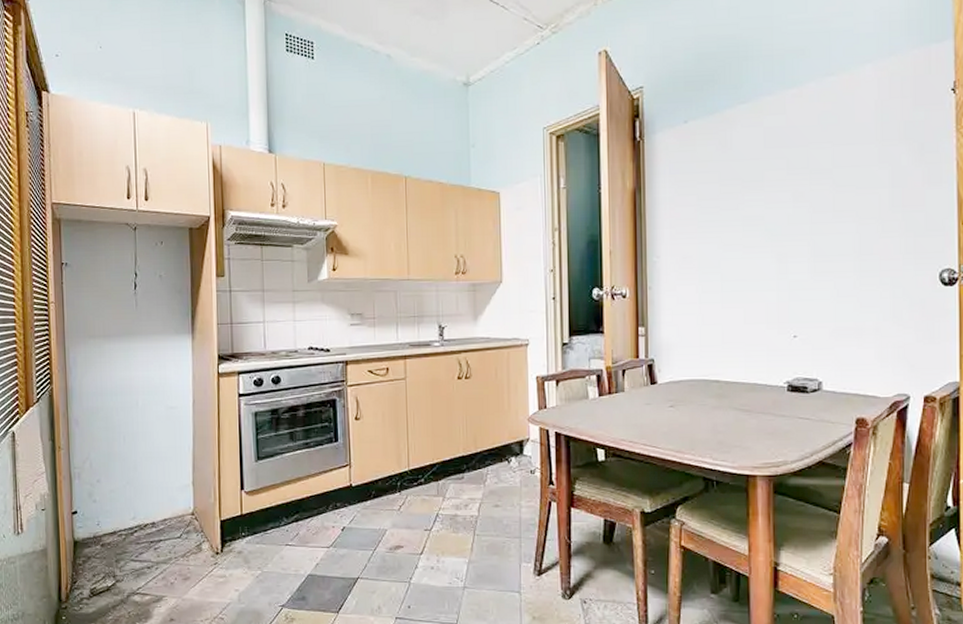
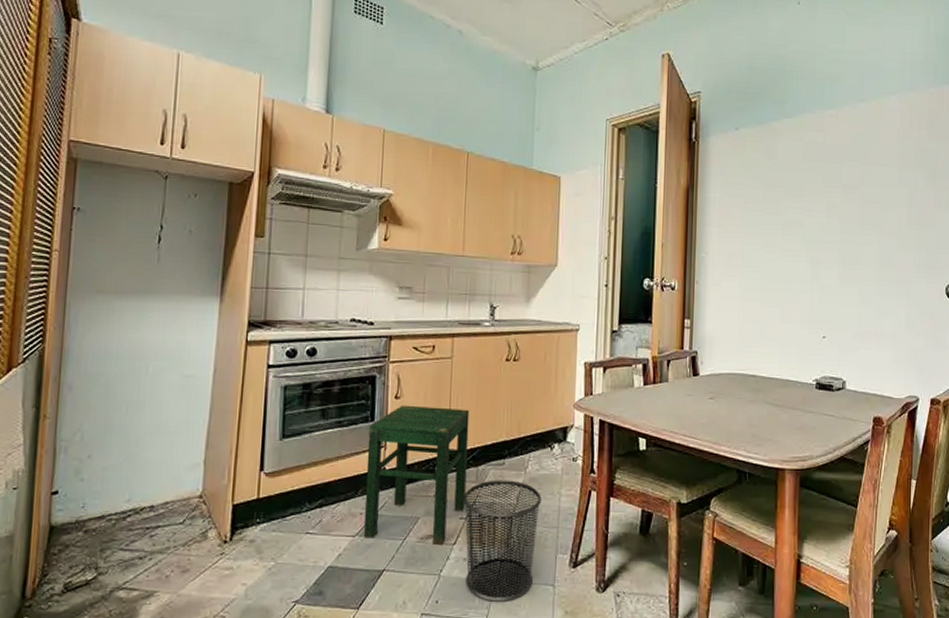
stool: none [333,425,429,556] -> present [363,405,470,546]
waste bin: none [426,493,502,607] -> present [463,480,542,602]

